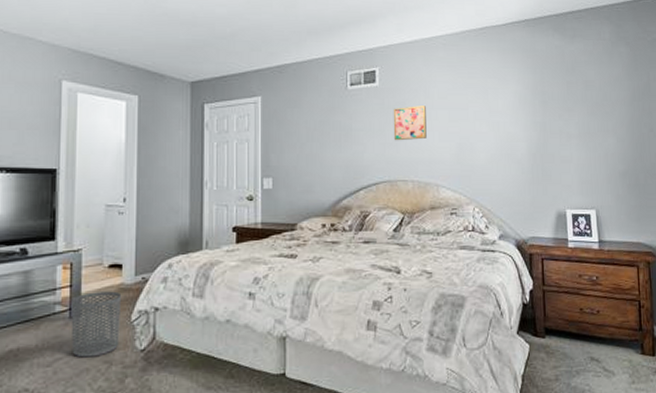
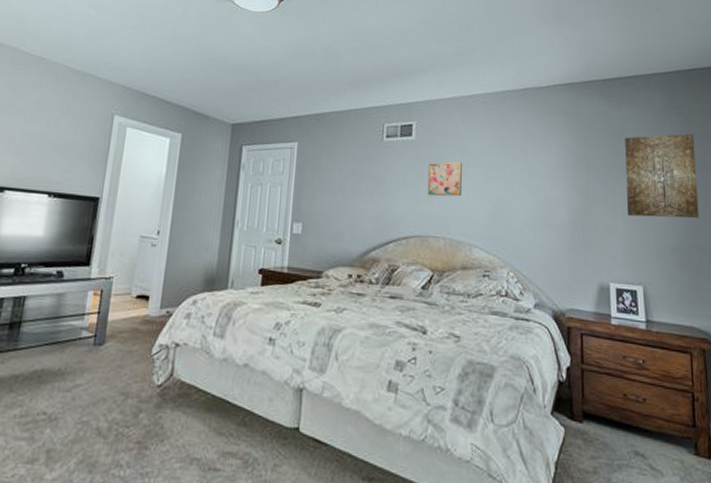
waste bin: present [71,291,122,358] -> none [92,321,146,387]
wall art: none [578,63,645,145] -> present [625,133,699,218]

